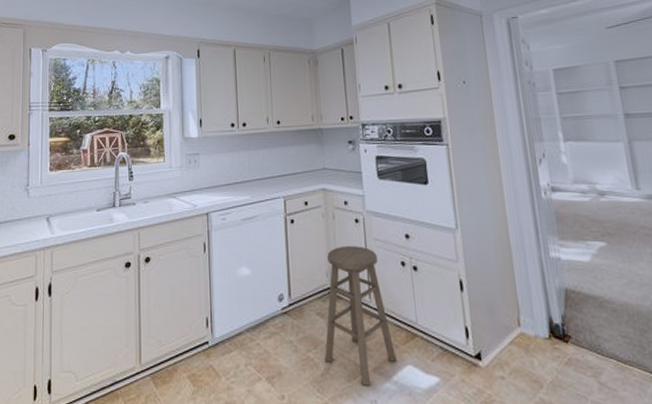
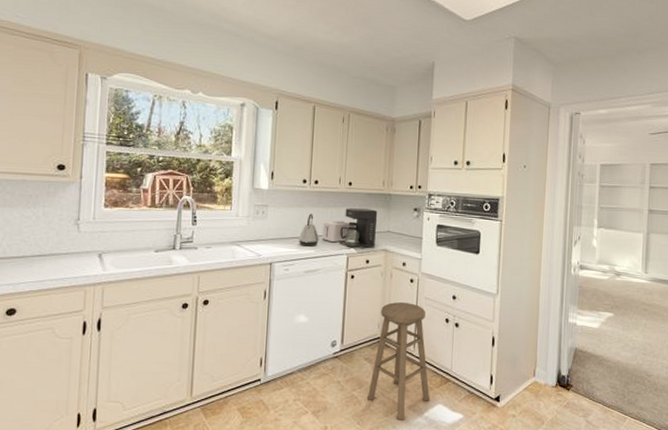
kettle: none [232,157,253,193] -> present [298,213,319,247]
toaster: none [255,161,286,187] -> present [321,220,353,244]
coffee maker: none [273,146,313,191] -> present [338,207,378,249]

